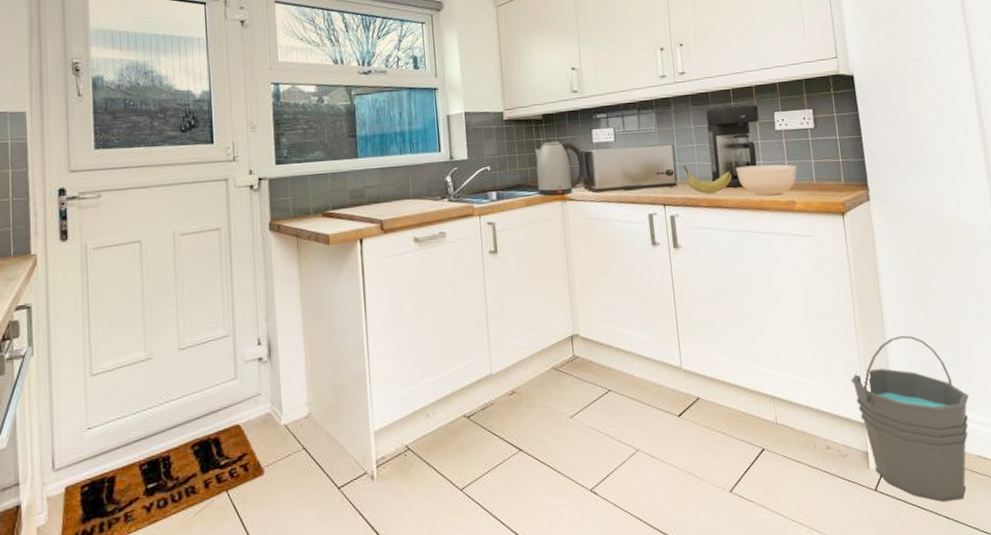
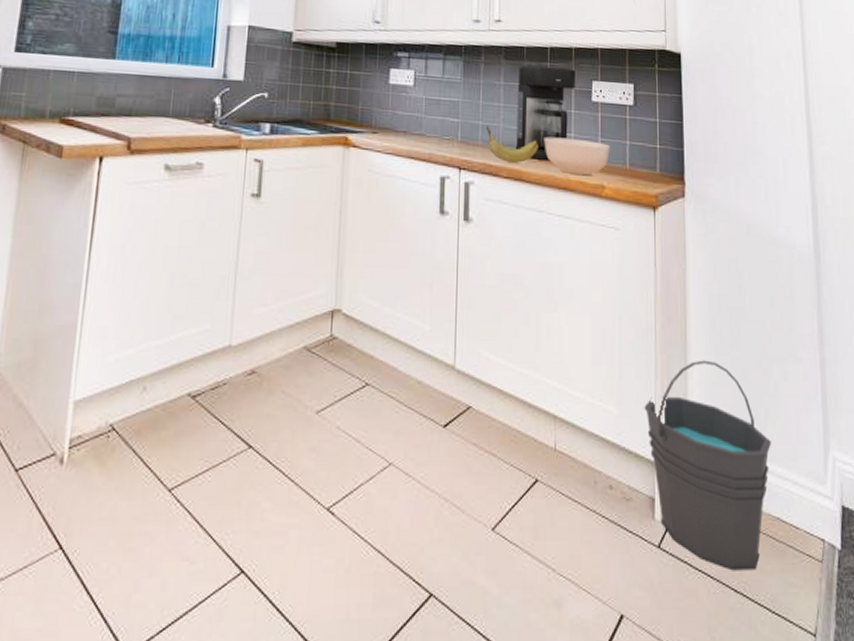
kettle: present [535,140,584,196] -> none [318,73,376,140]
toaster: present [581,144,678,193] -> none [371,90,479,149]

